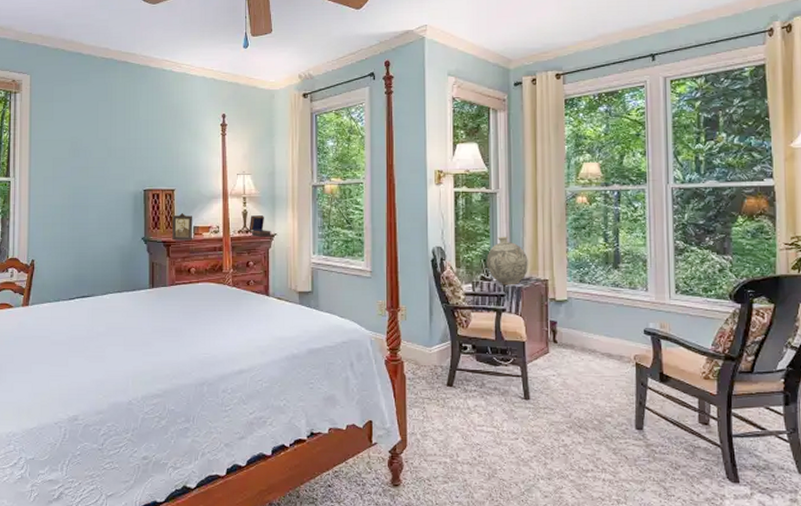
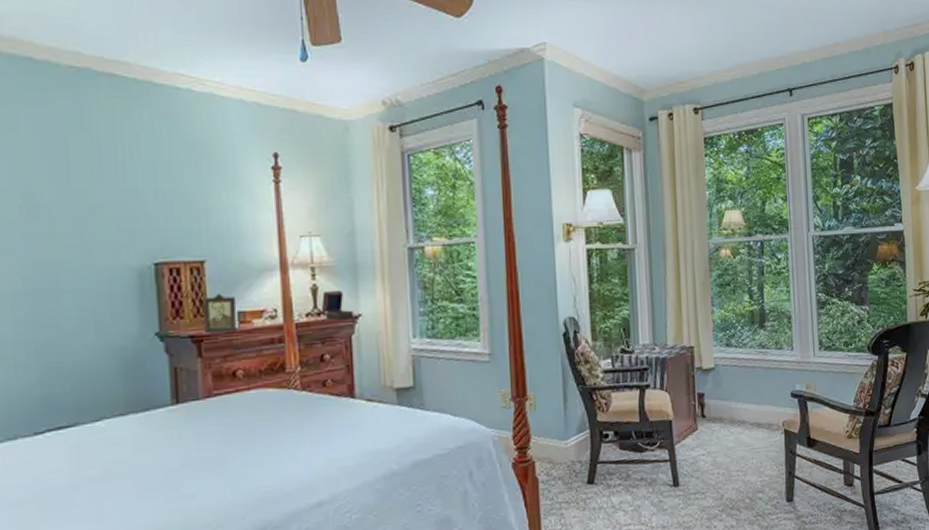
decorative vase: present [486,236,528,285] -> none [626,299,672,357]

